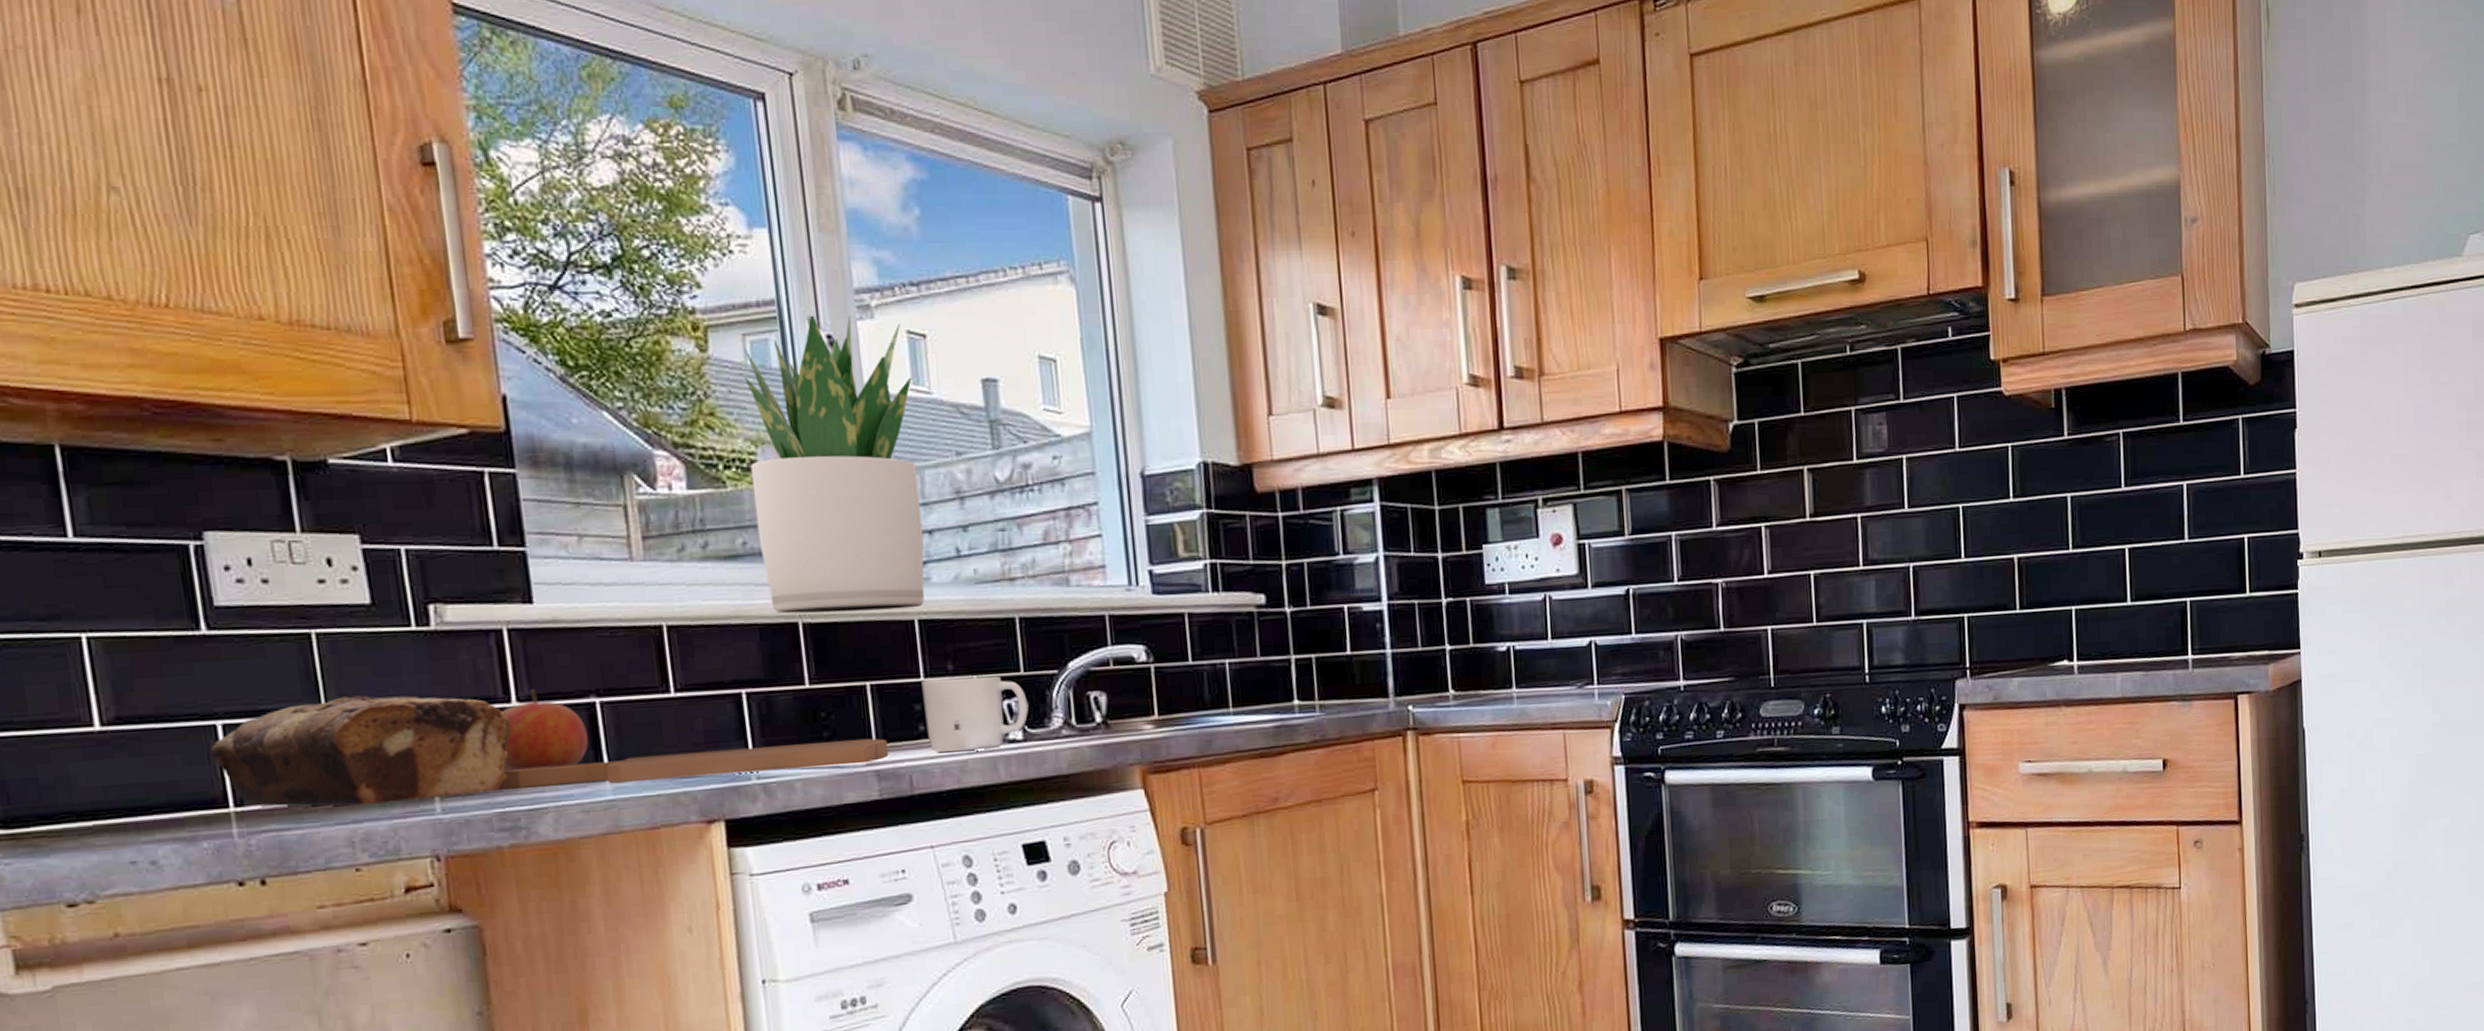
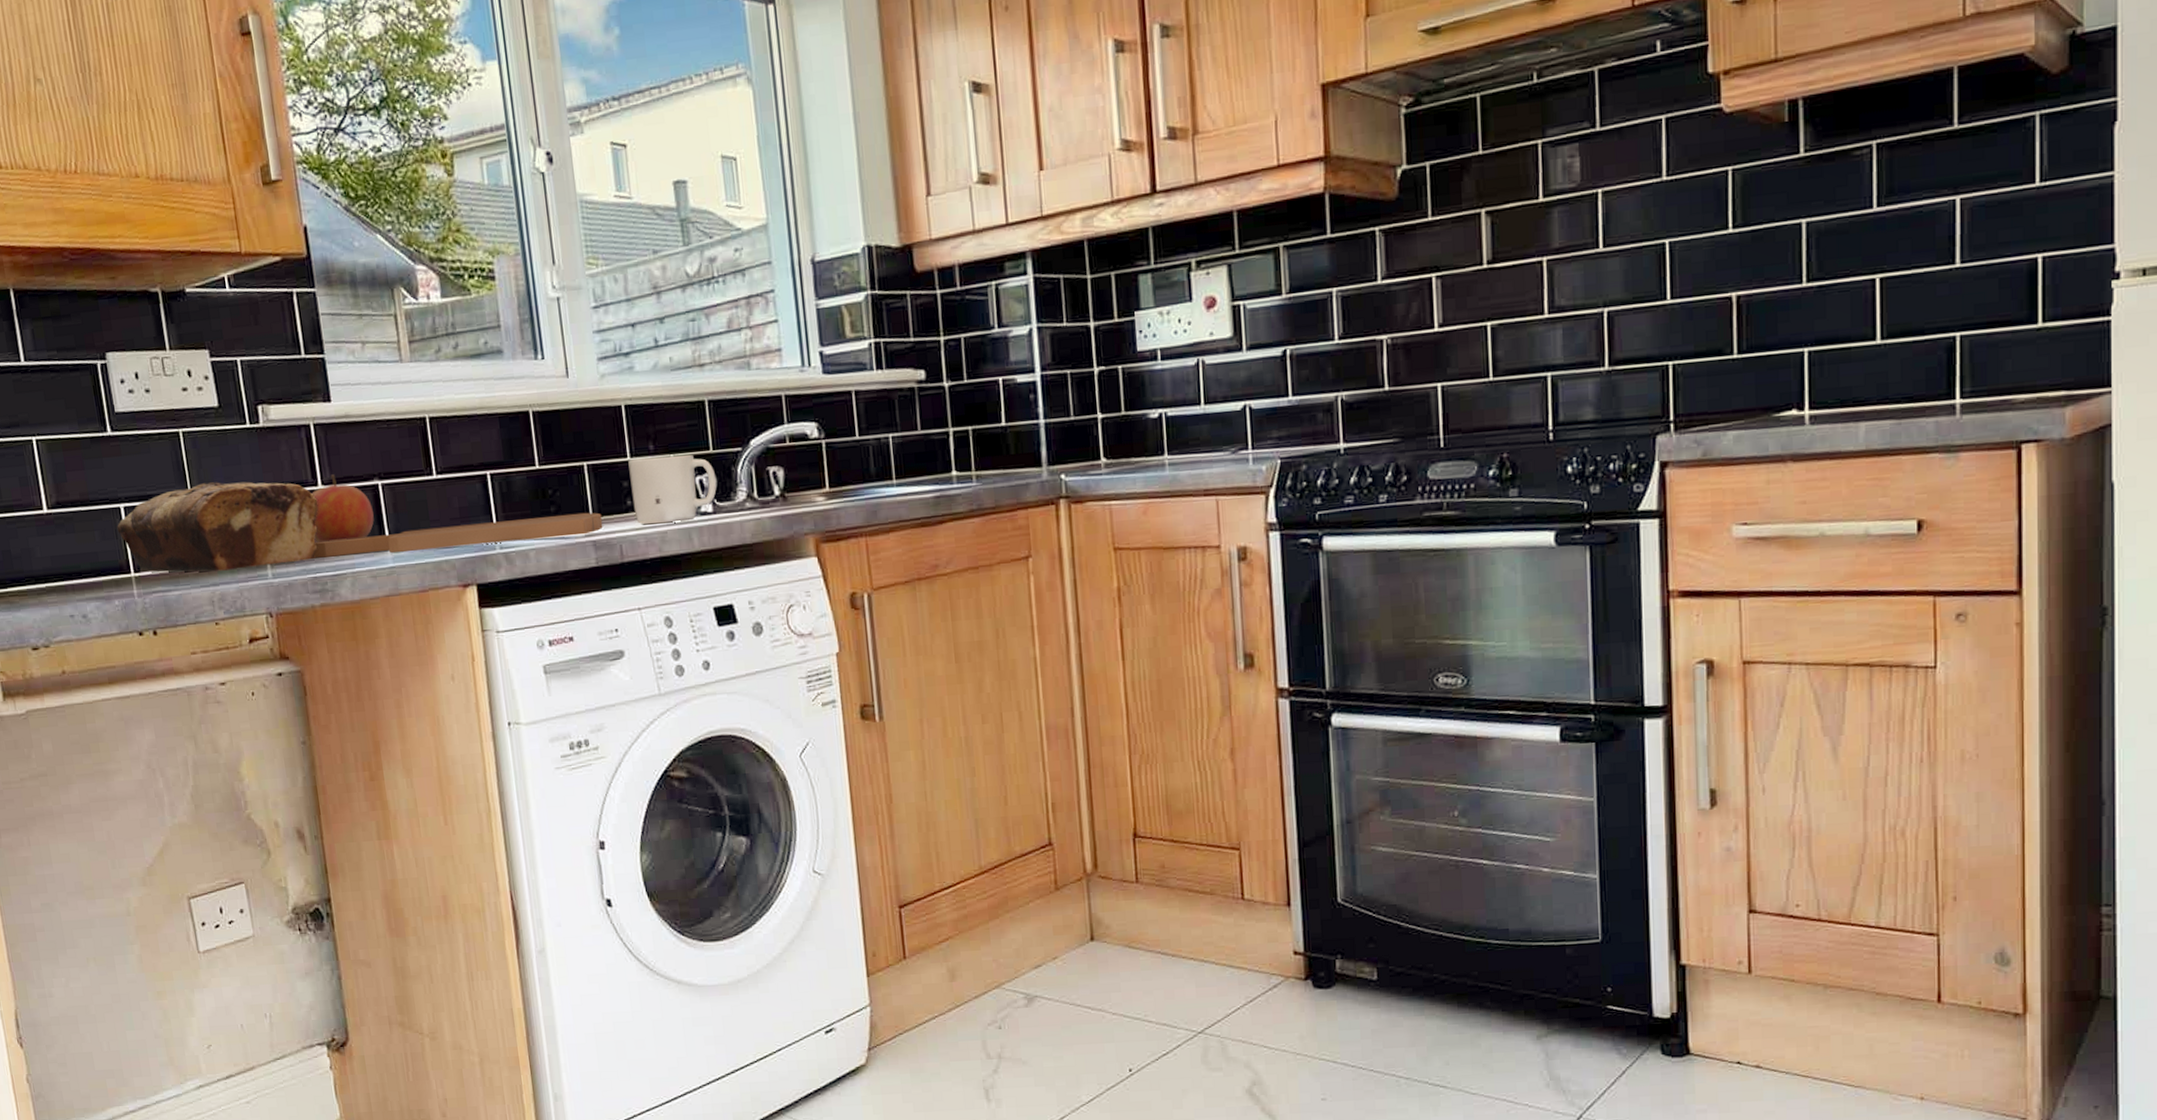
planter: present [743,315,925,614] -> none [481,133,630,404]

